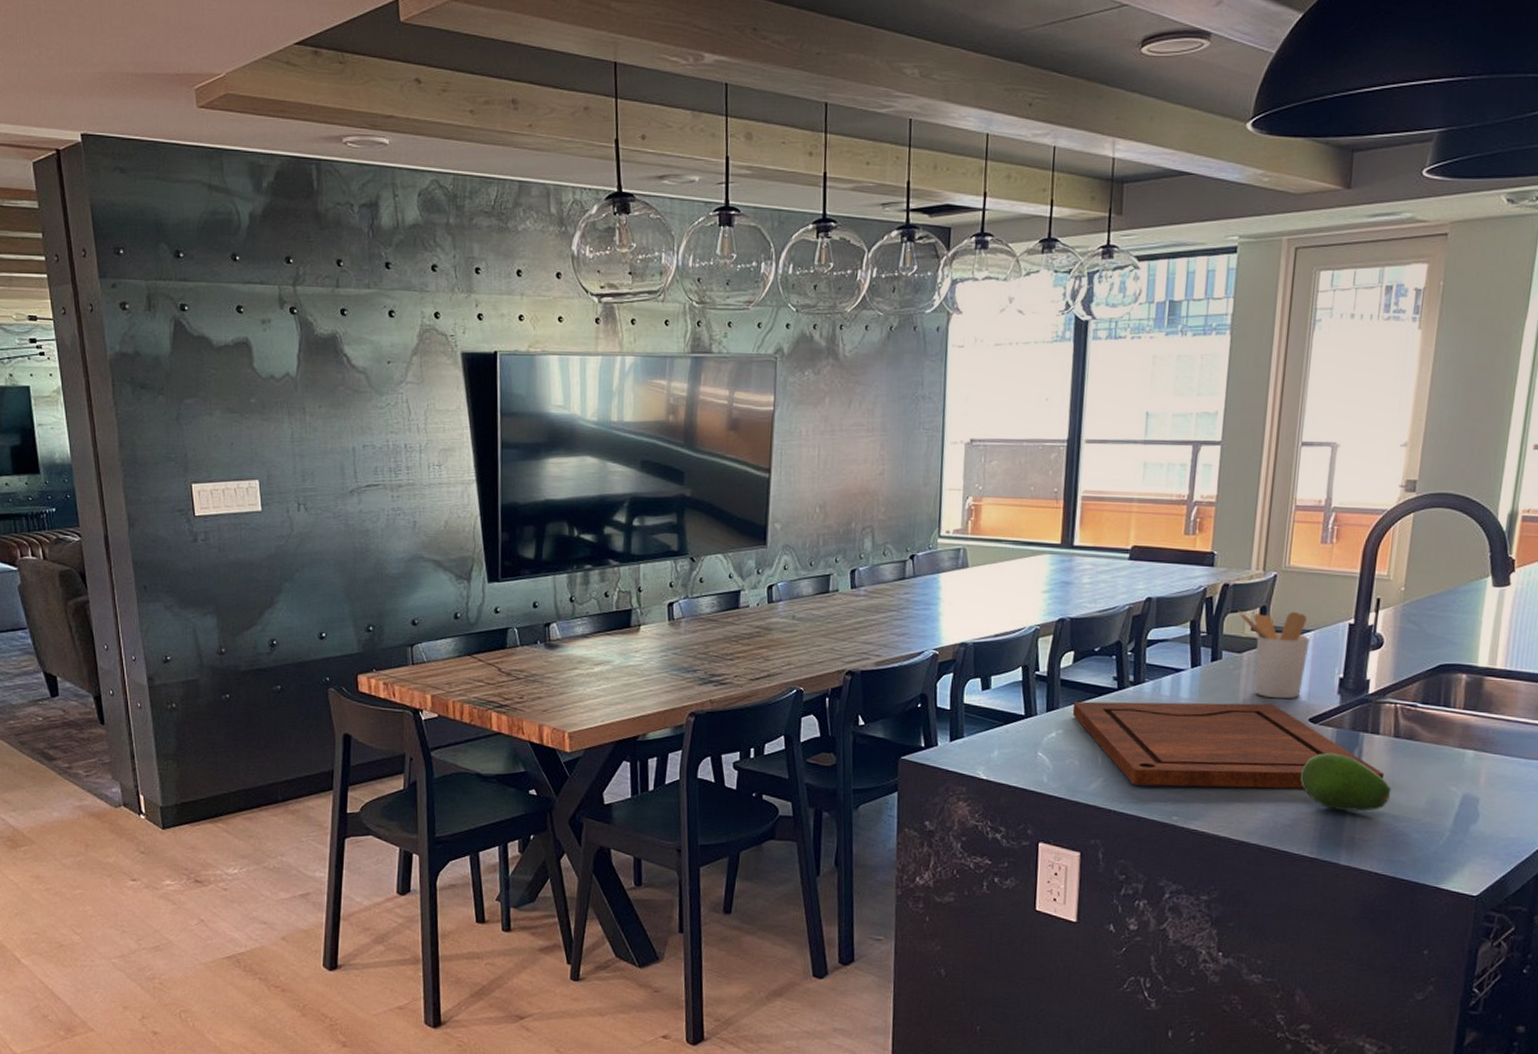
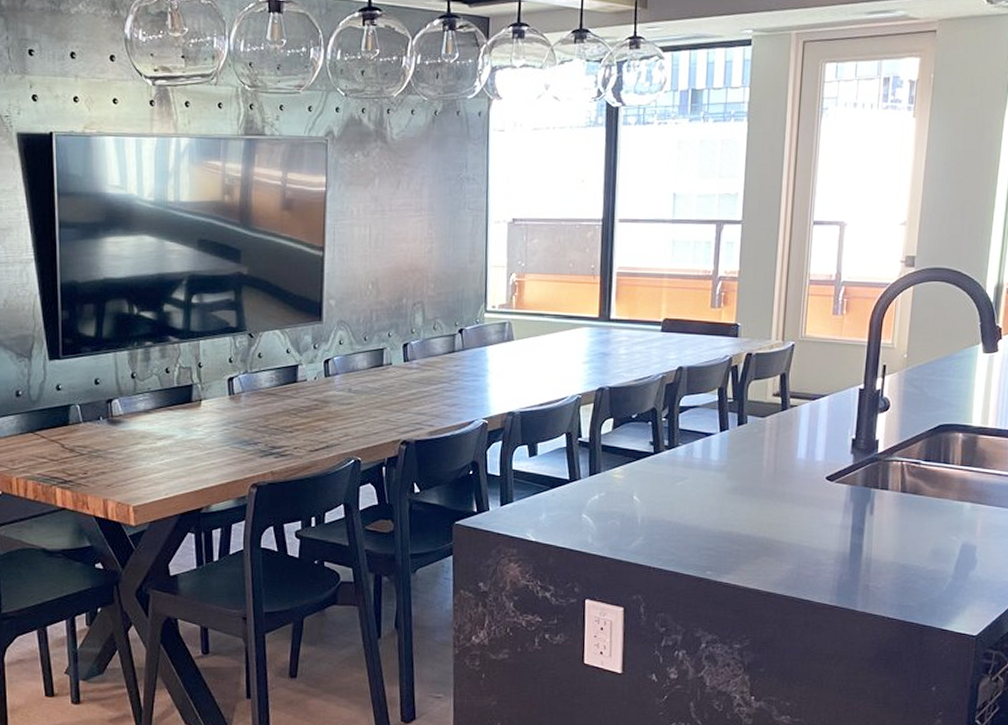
cutting board: present [1072,701,1385,789] -> none [613,464,894,543]
utensil holder: present [1237,610,1310,699] -> none [760,377,825,460]
fruit: present [1301,753,1392,811] -> none [820,509,900,561]

